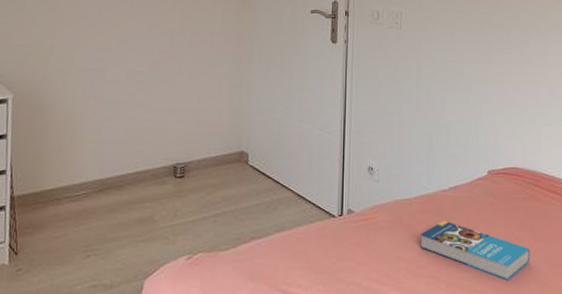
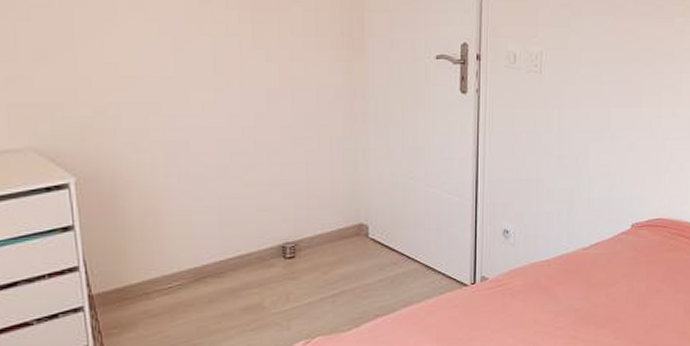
book: present [420,221,530,281] -> none [558,279,671,333]

